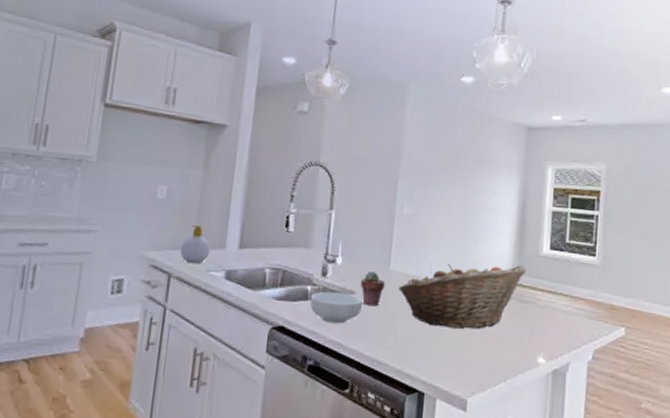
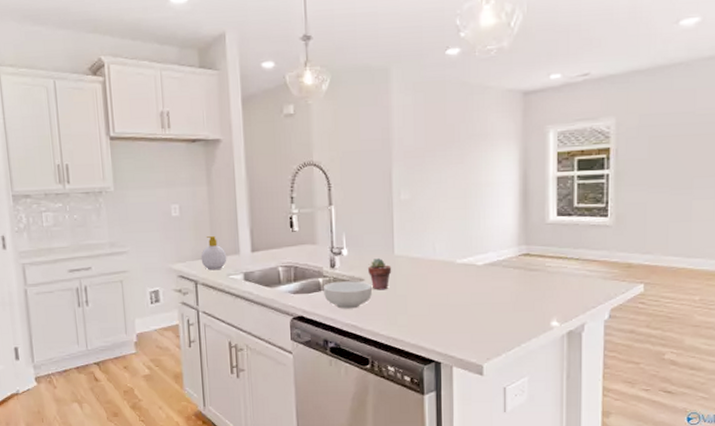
fruit basket: present [398,264,527,330] -> none [405,235,533,303]

